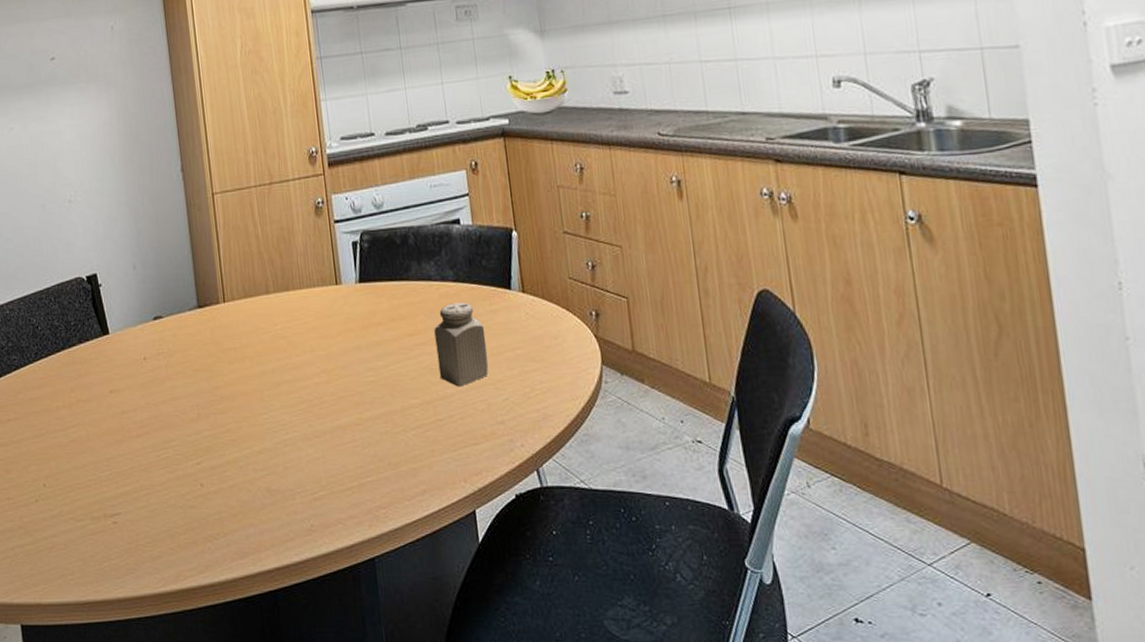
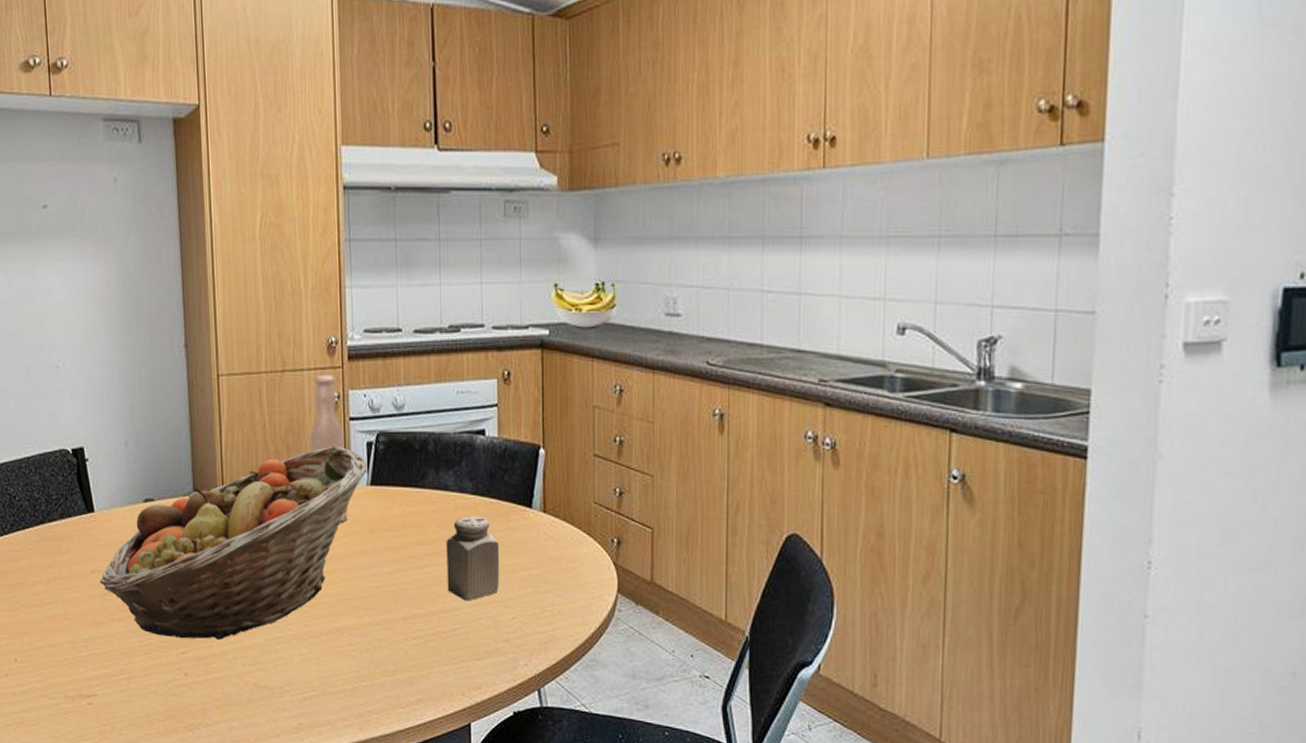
fruit basket: none [117,248,355,450] -> present [99,445,368,640]
bottle: none [298,182,341,321] -> present [309,374,348,522]

